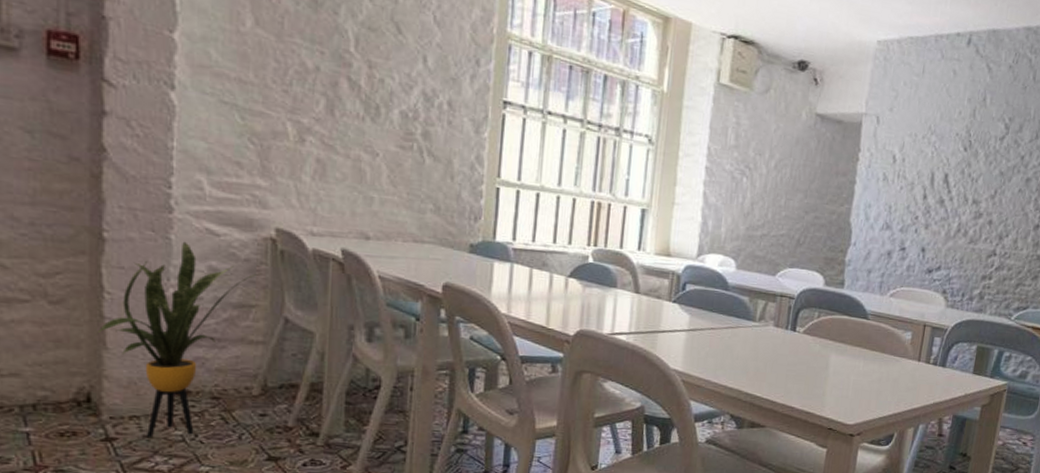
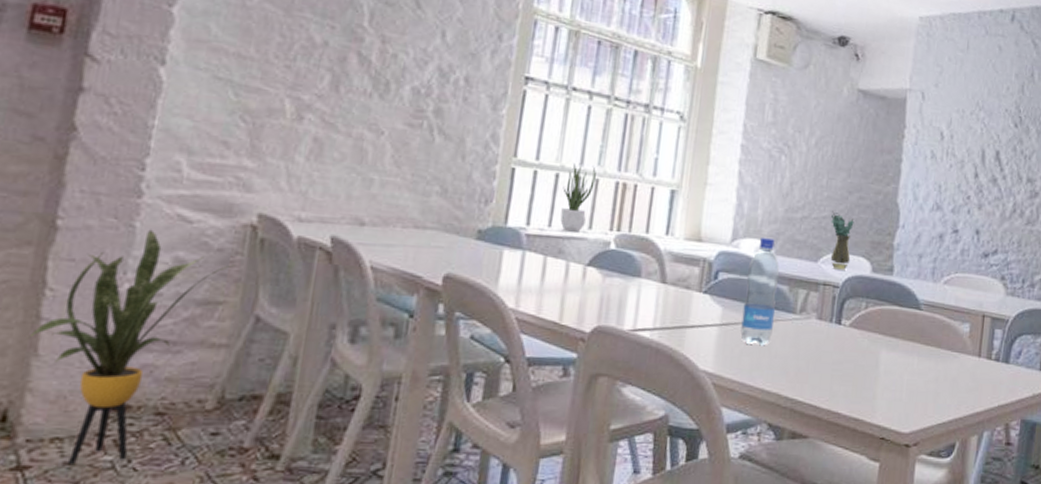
potted plant: none [542,184,573,247] -> present [560,164,596,232]
bottle: none [706,252,741,349] -> present [740,237,780,346]
vase: none [787,229,810,283] -> present [830,211,854,270]

